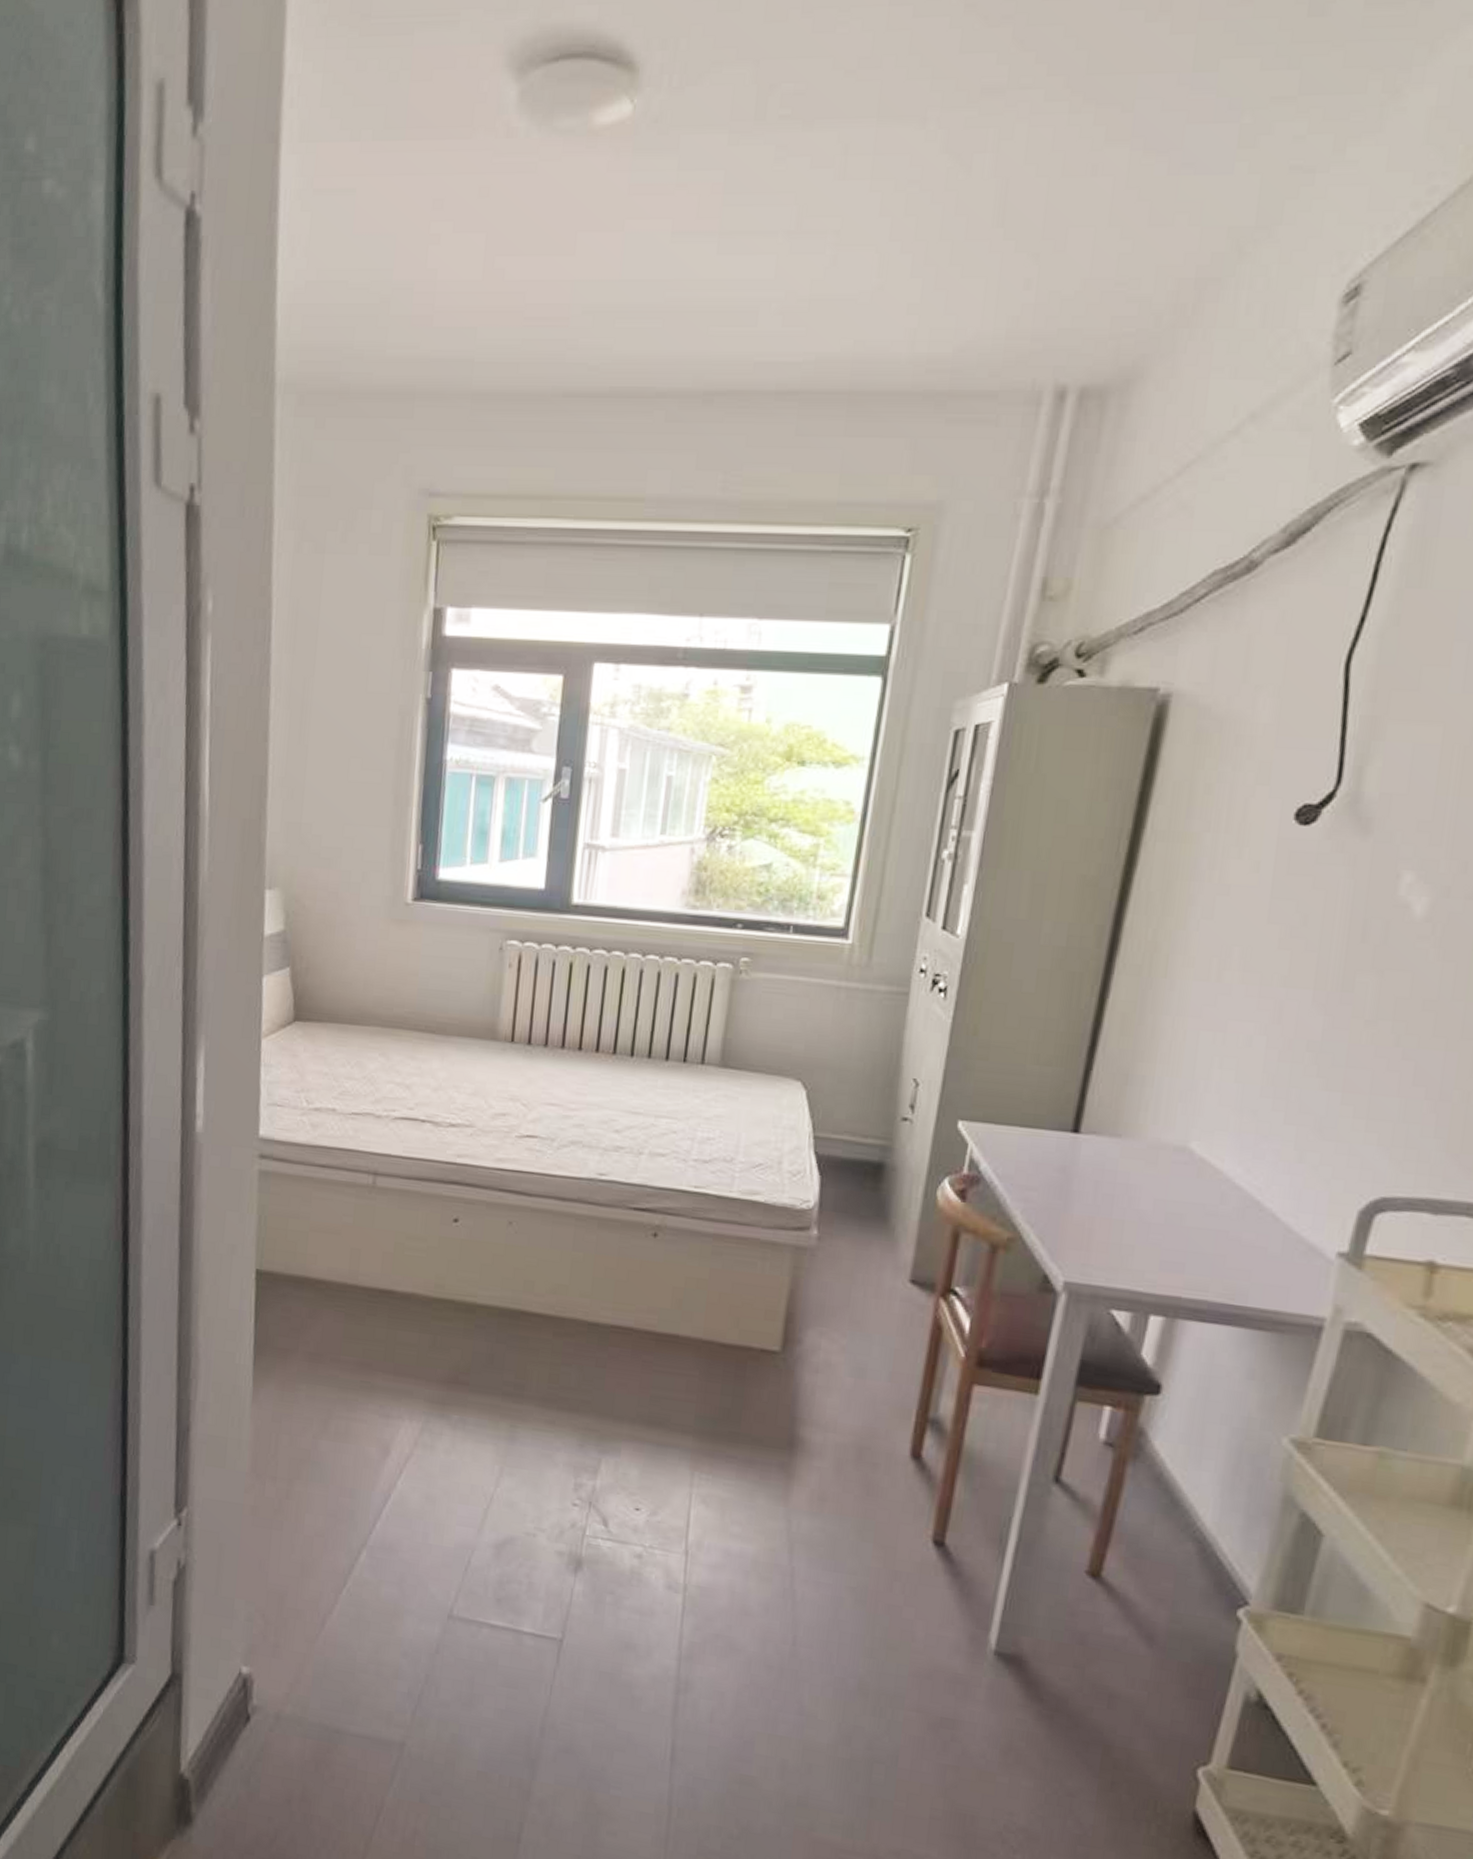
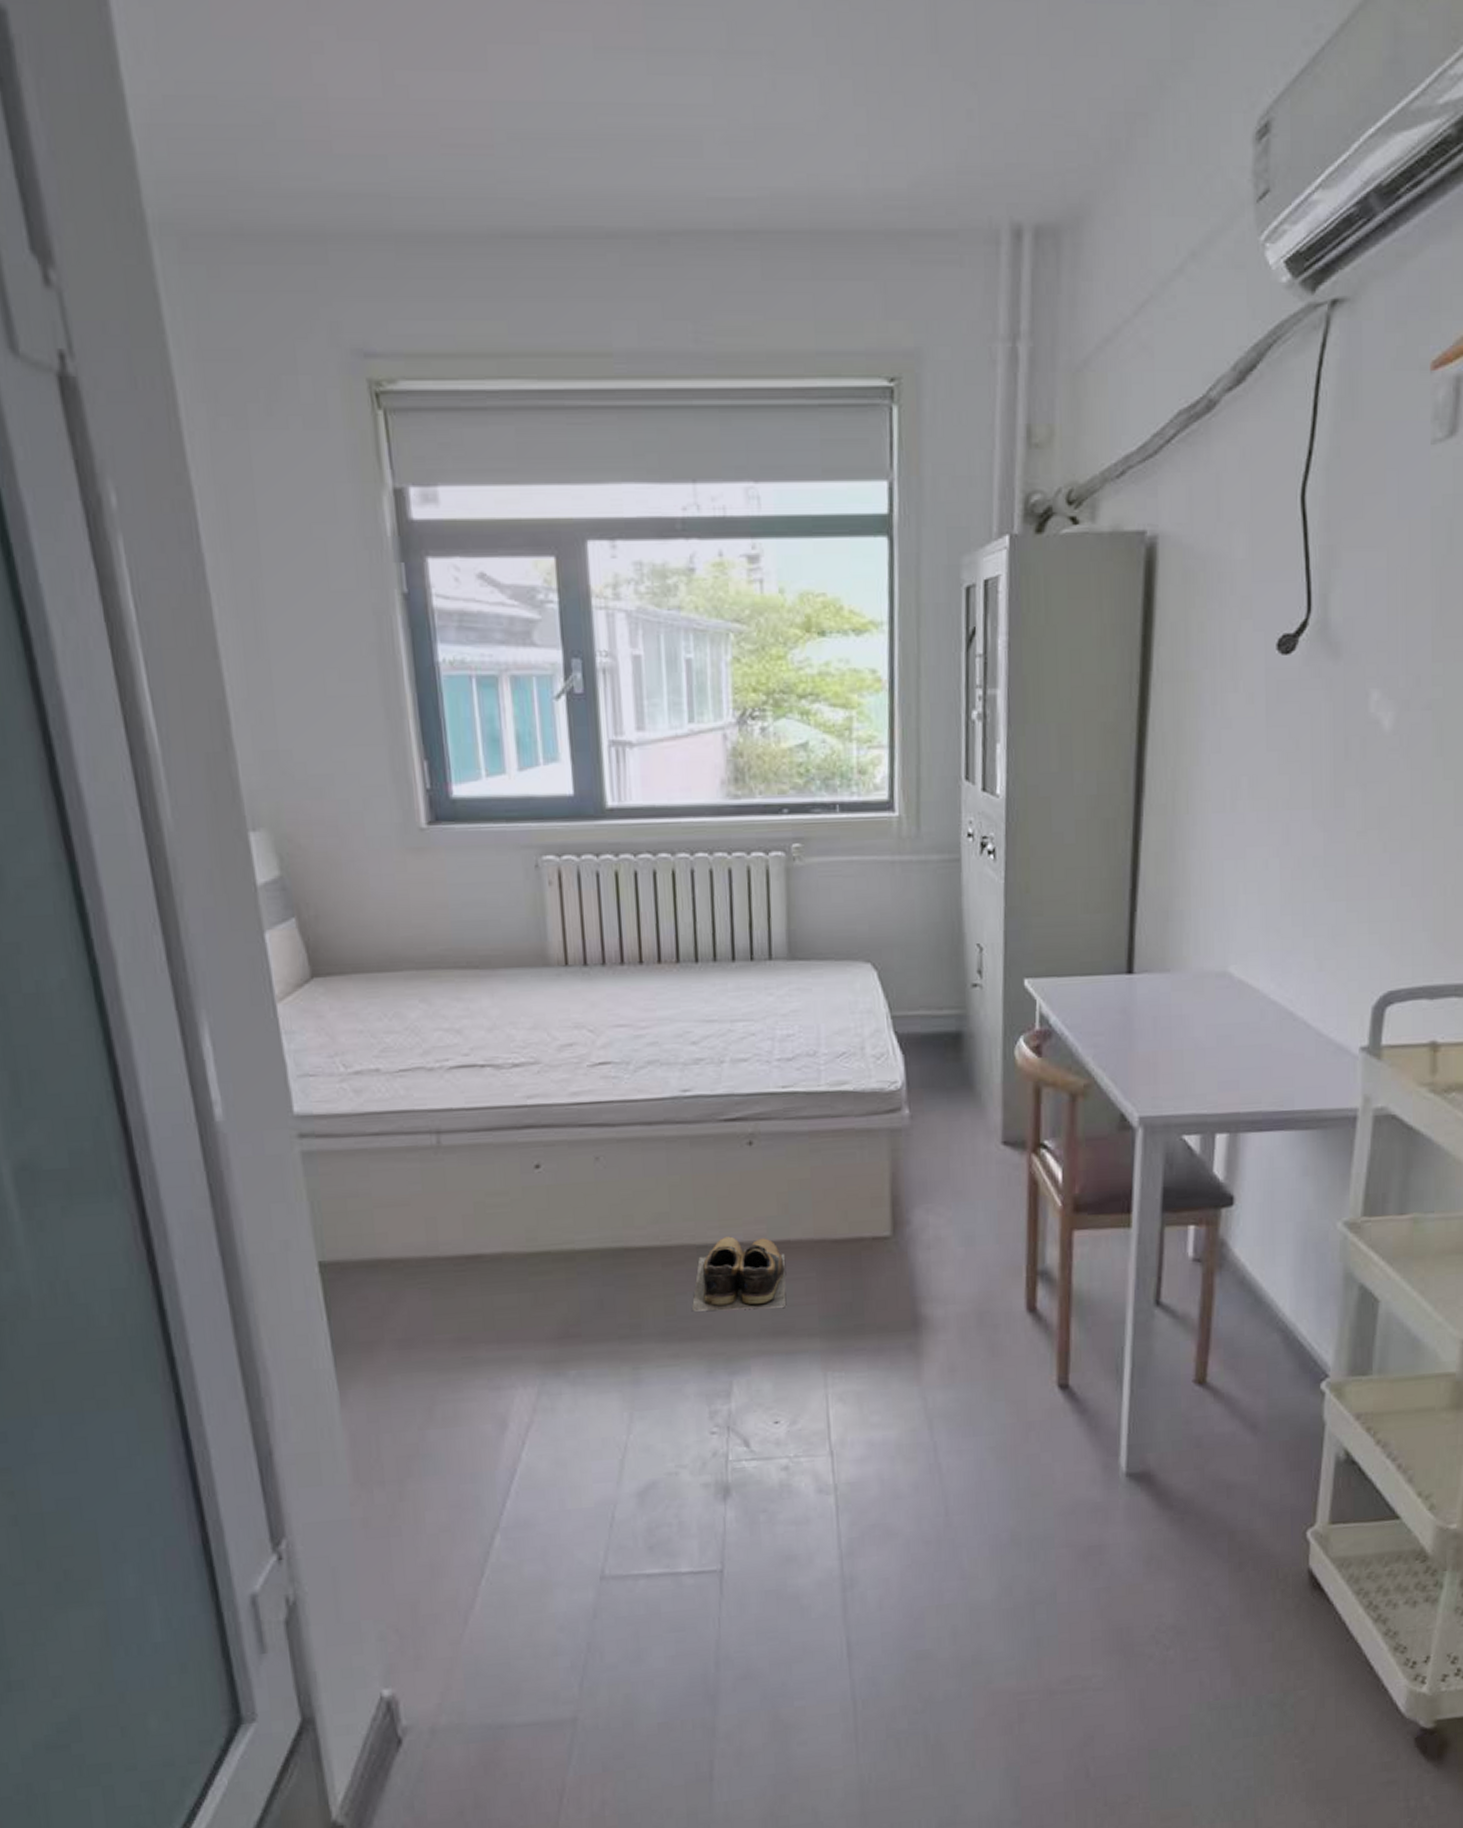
shoes: none [575,1319,672,1399] -> present [692,1236,787,1312]

